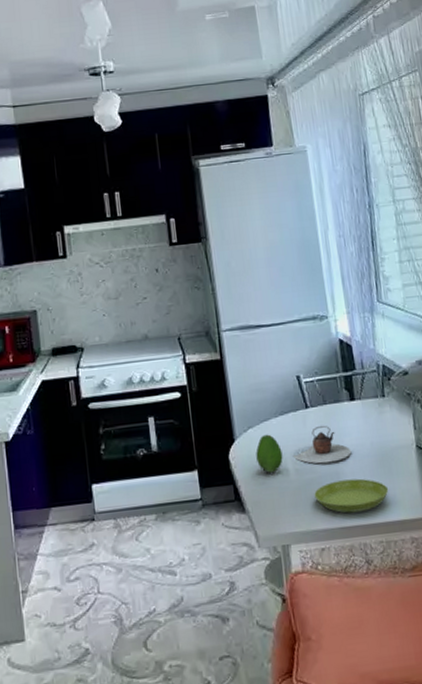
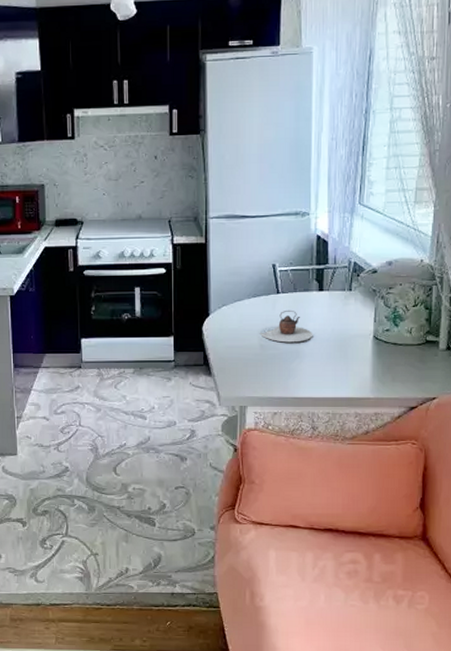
fruit: present [256,434,283,473] -> none [227,312,250,345]
saucer: present [314,478,389,514] -> none [274,358,342,386]

